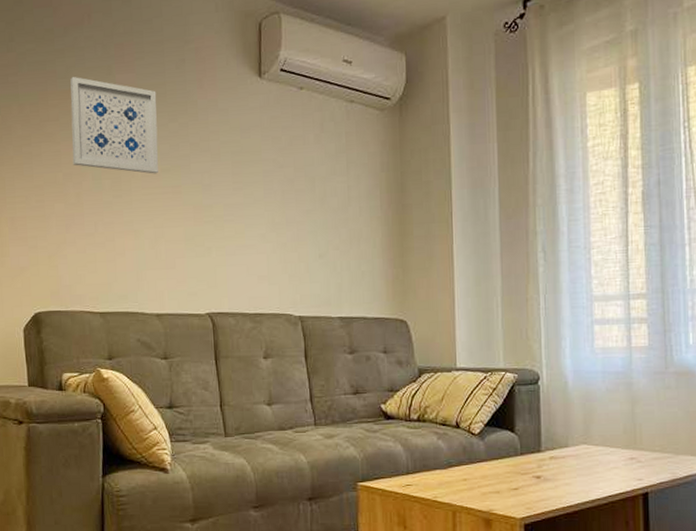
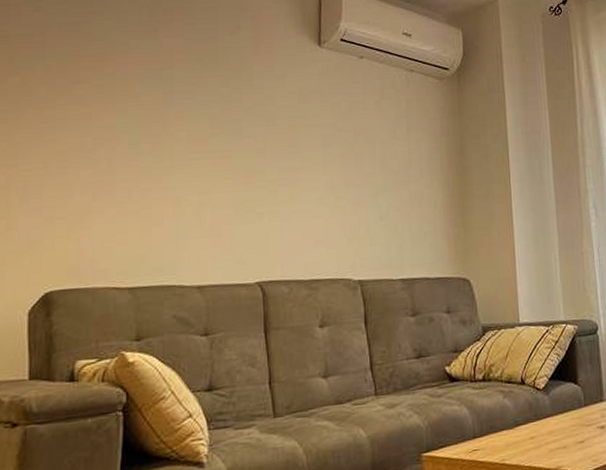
wall art: present [70,76,159,174] -> none [106,38,208,139]

